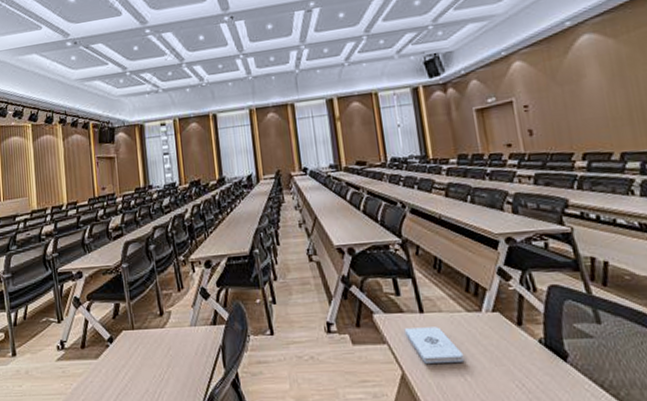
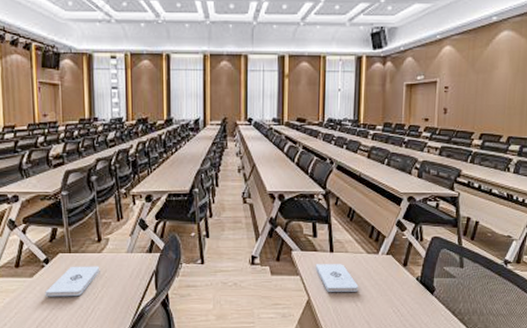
notepad: none [110,343,164,381] -> present [45,266,100,297]

